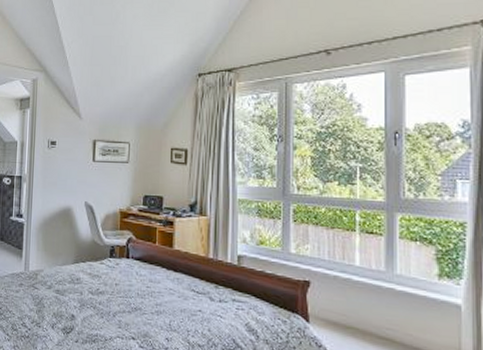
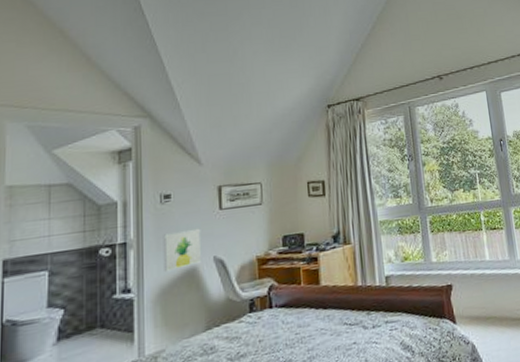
wall art: none [46,174,77,207] -> present [163,228,202,272]

